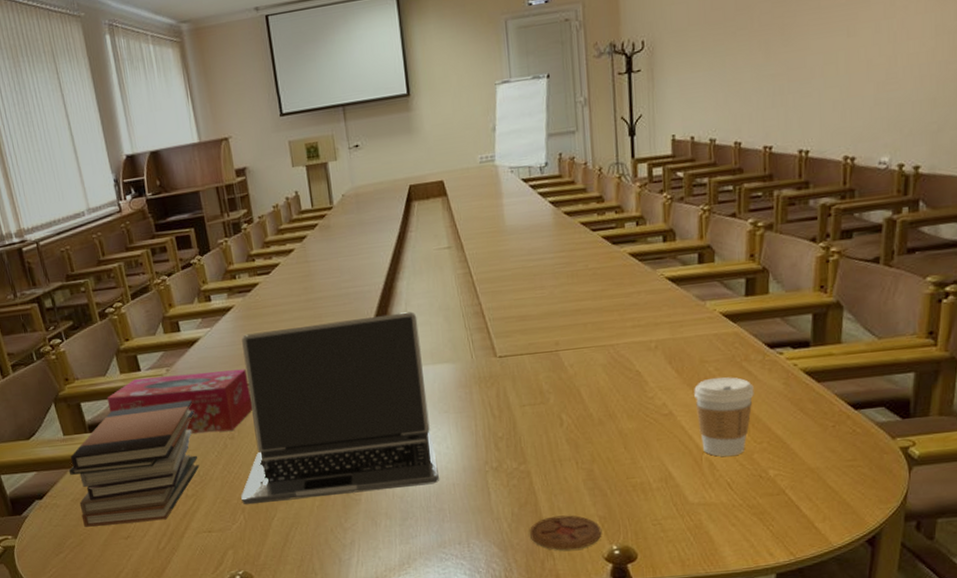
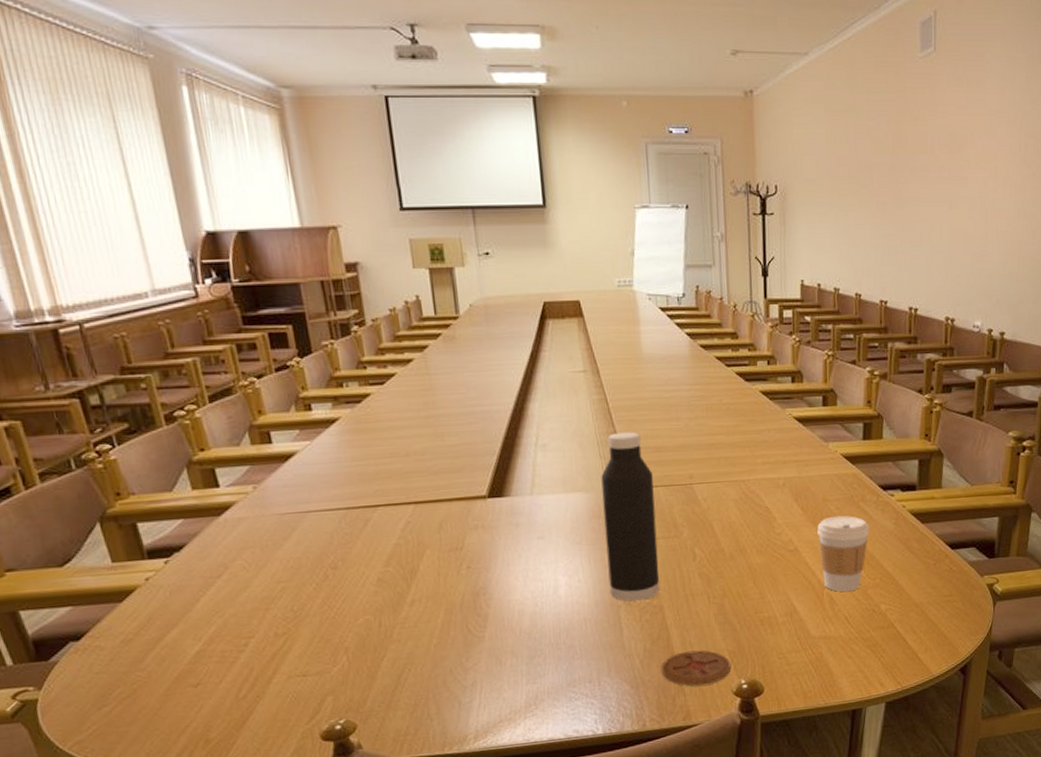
book stack: present [68,400,200,527] -> none [117,523,293,674]
tissue box: present [107,369,253,434] -> none [173,489,361,563]
laptop: present [241,311,439,505] -> none [344,436,570,645]
water bottle: none [467,302,527,467] -> present [601,432,660,602]

